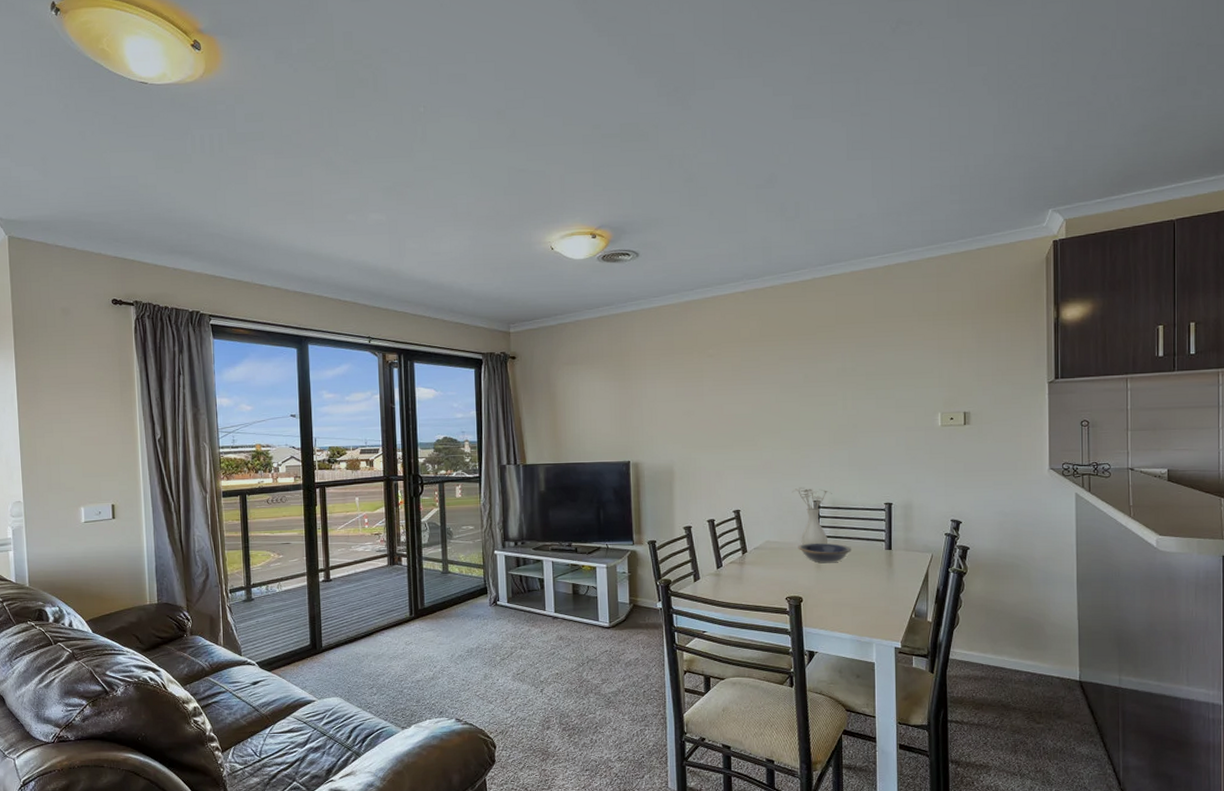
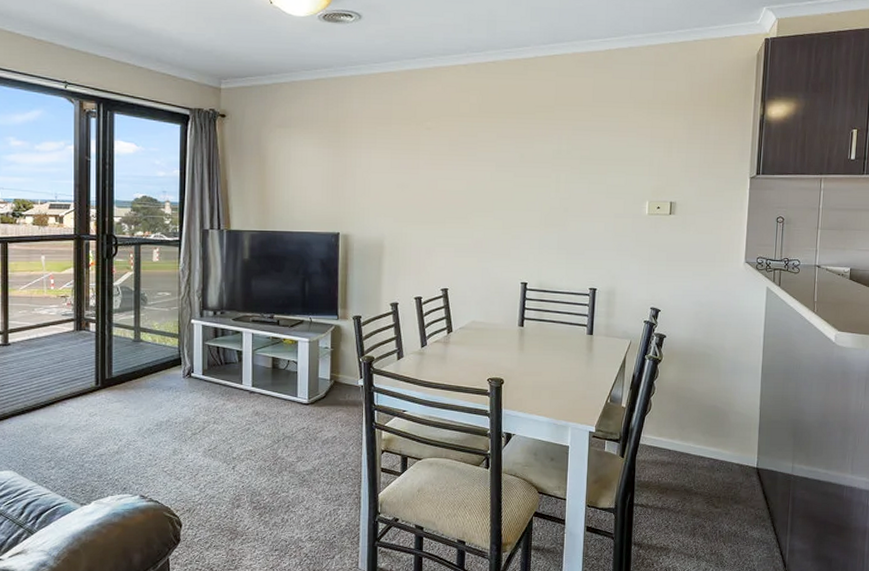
vase: present [792,487,832,545] -> none [500,268,540,327]
bowl: present [798,542,851,563] -> none [502,325,554,346]

